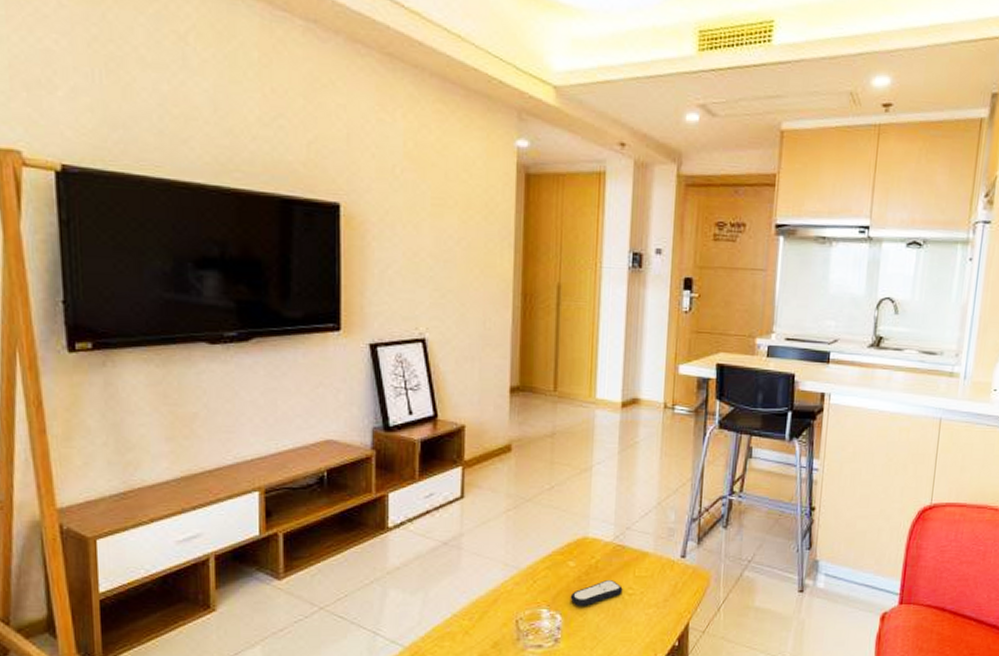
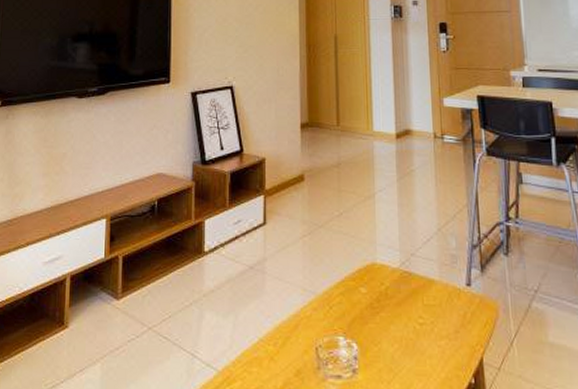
remote control: present [570,580,623,606] -> none [364,308,413,335]

